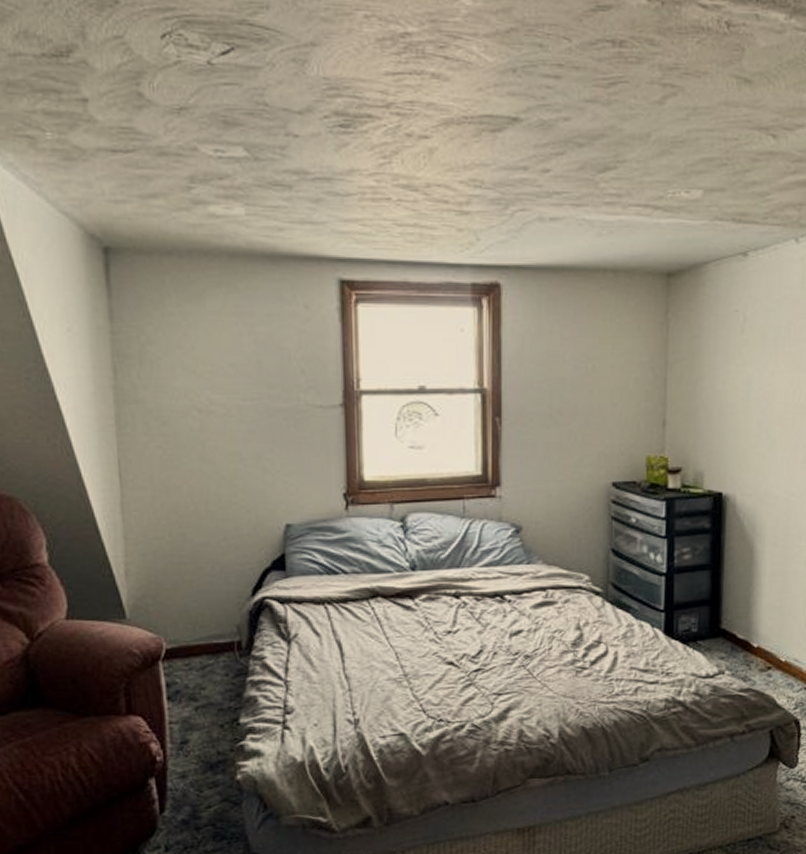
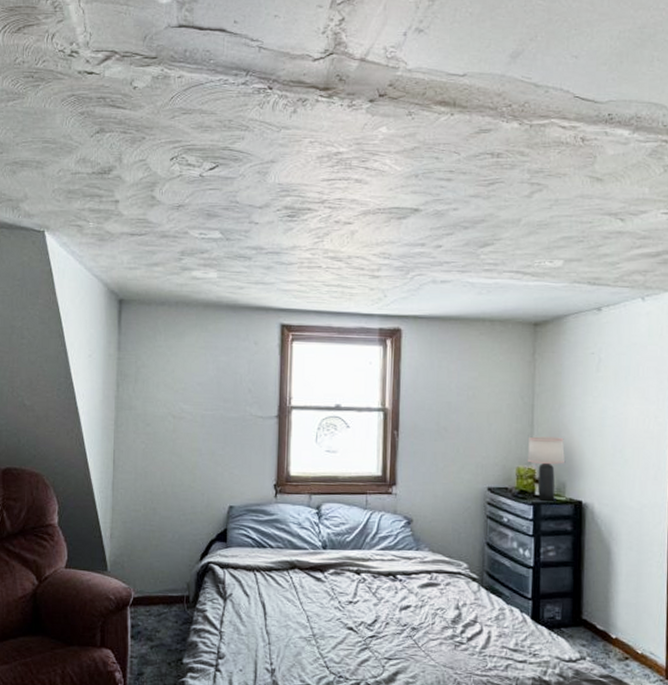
table lamp: none [660,417,704,495] -> present [528,436,566,501]

